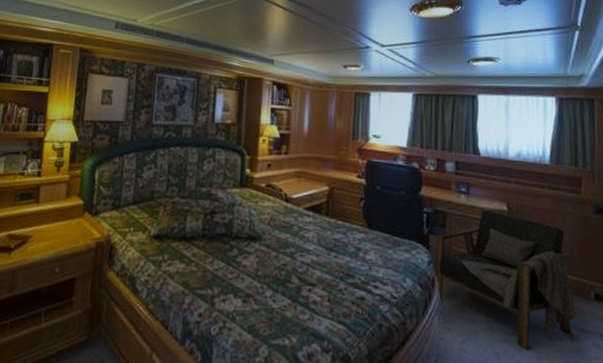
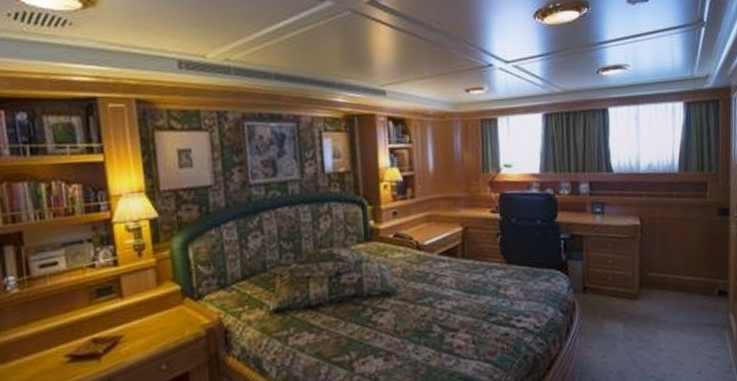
armchair: present [434,210,577,349] -> none [573,226,703,352]

